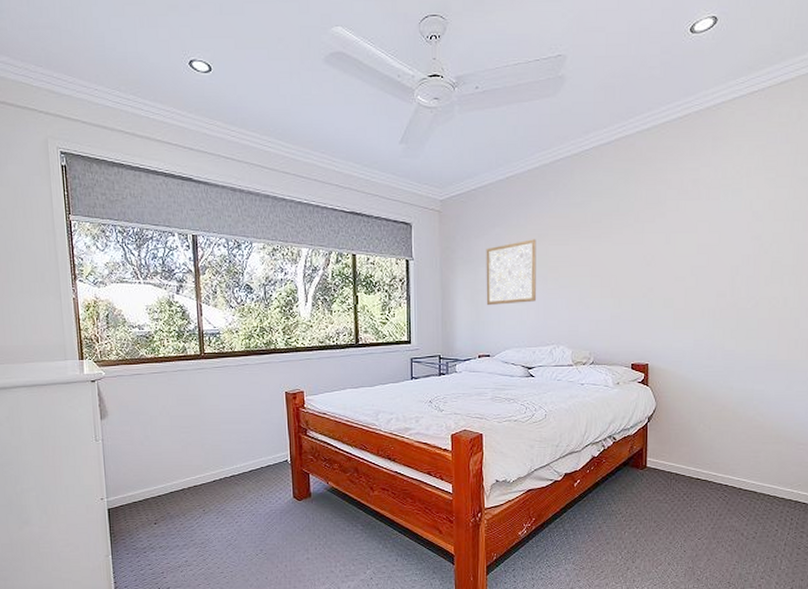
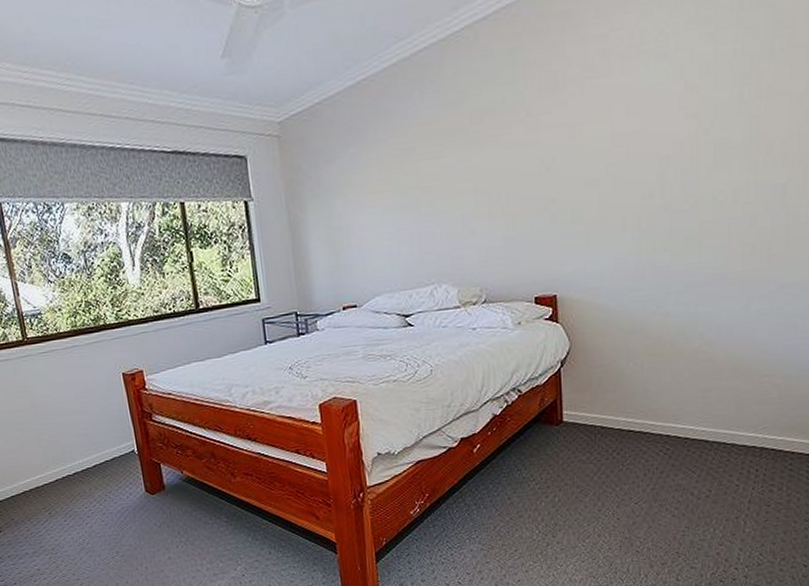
wall art: present [486,239,536,306] -> none [340,155,407,246]

